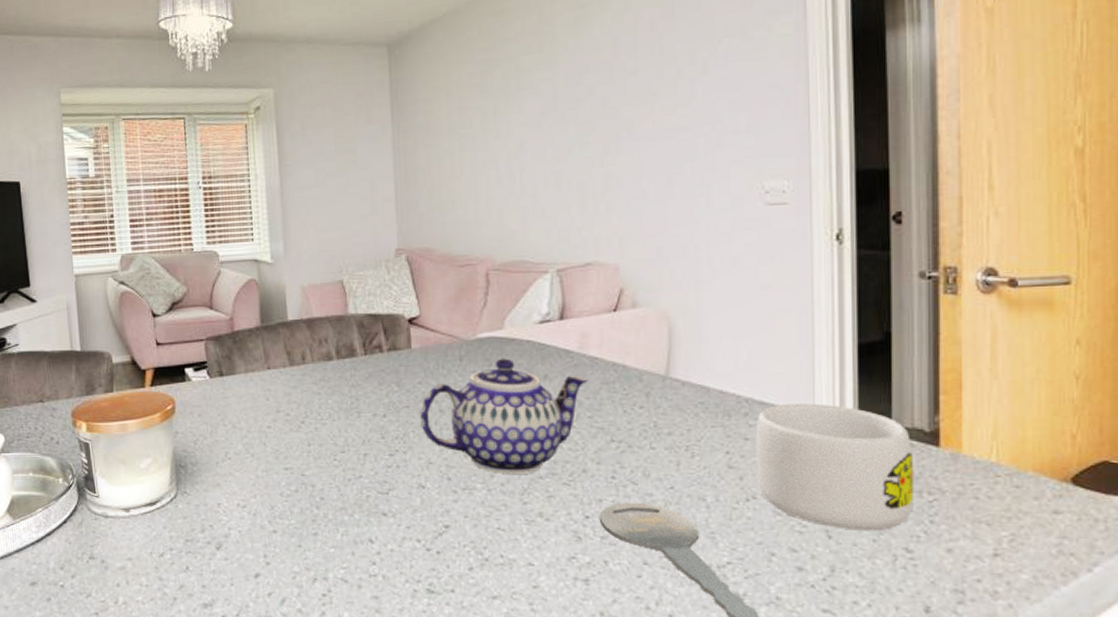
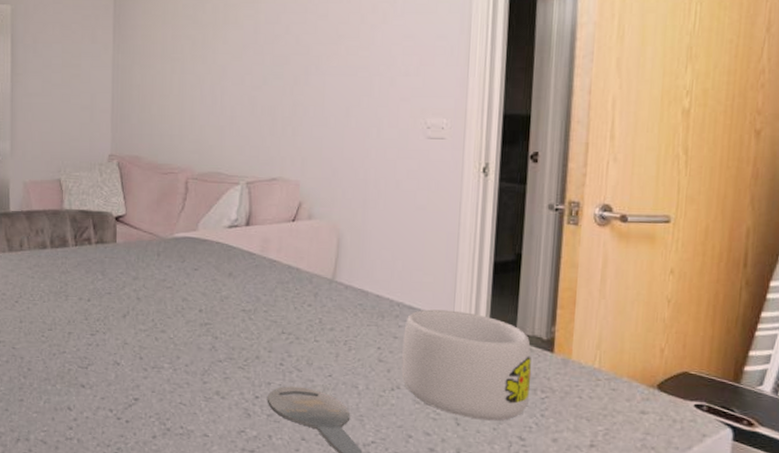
teapot: present [420,358,588,474] -> none [120,256,266,357]

